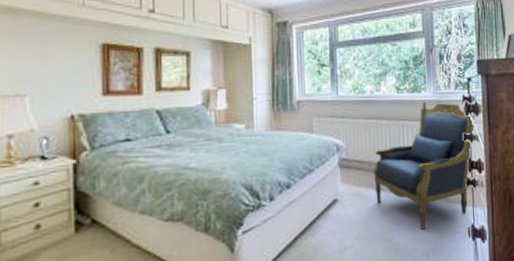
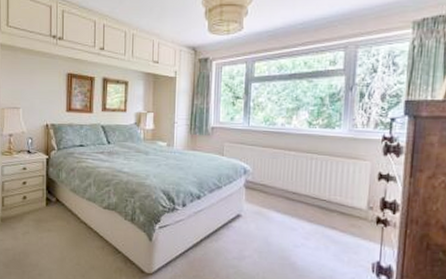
armchair: present [373,101,475,230] -> none [277,137,395,256]

